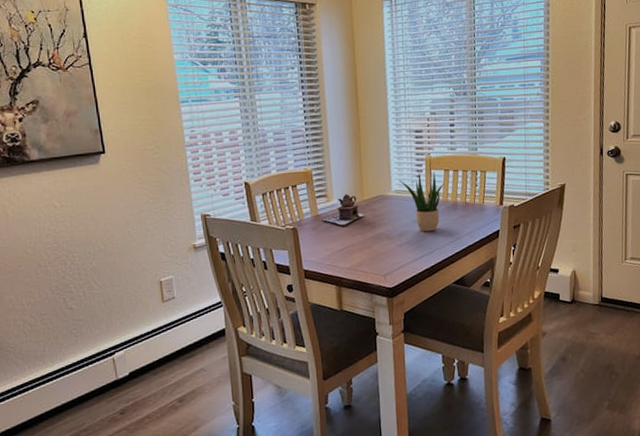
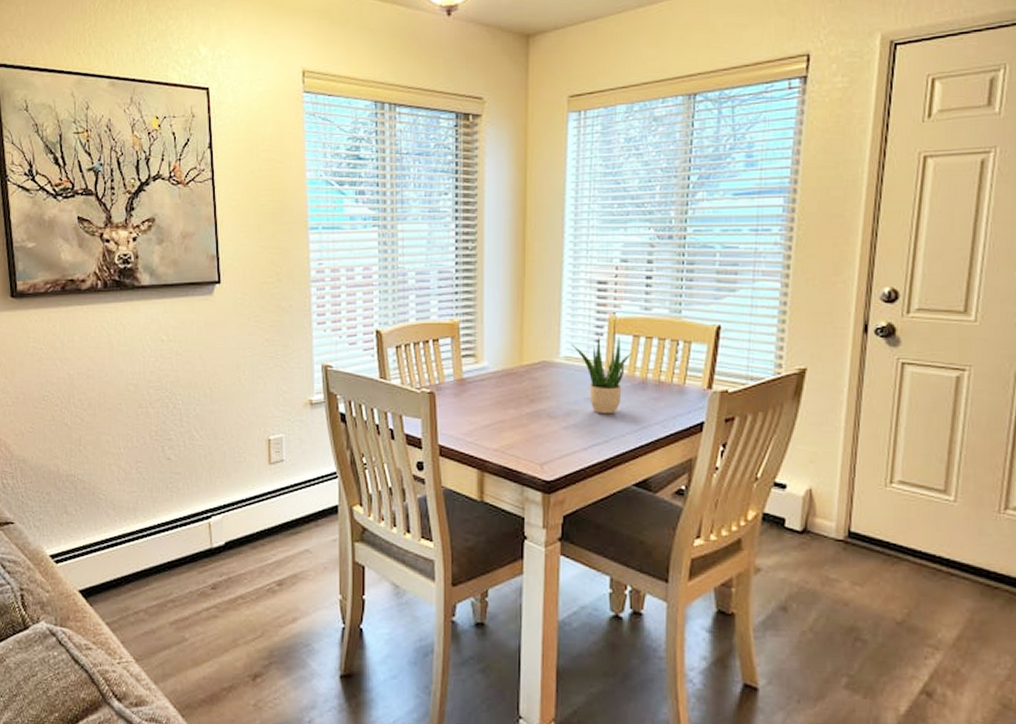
teapot: present [321,194,364,226] -> none [465,356,521,396]

